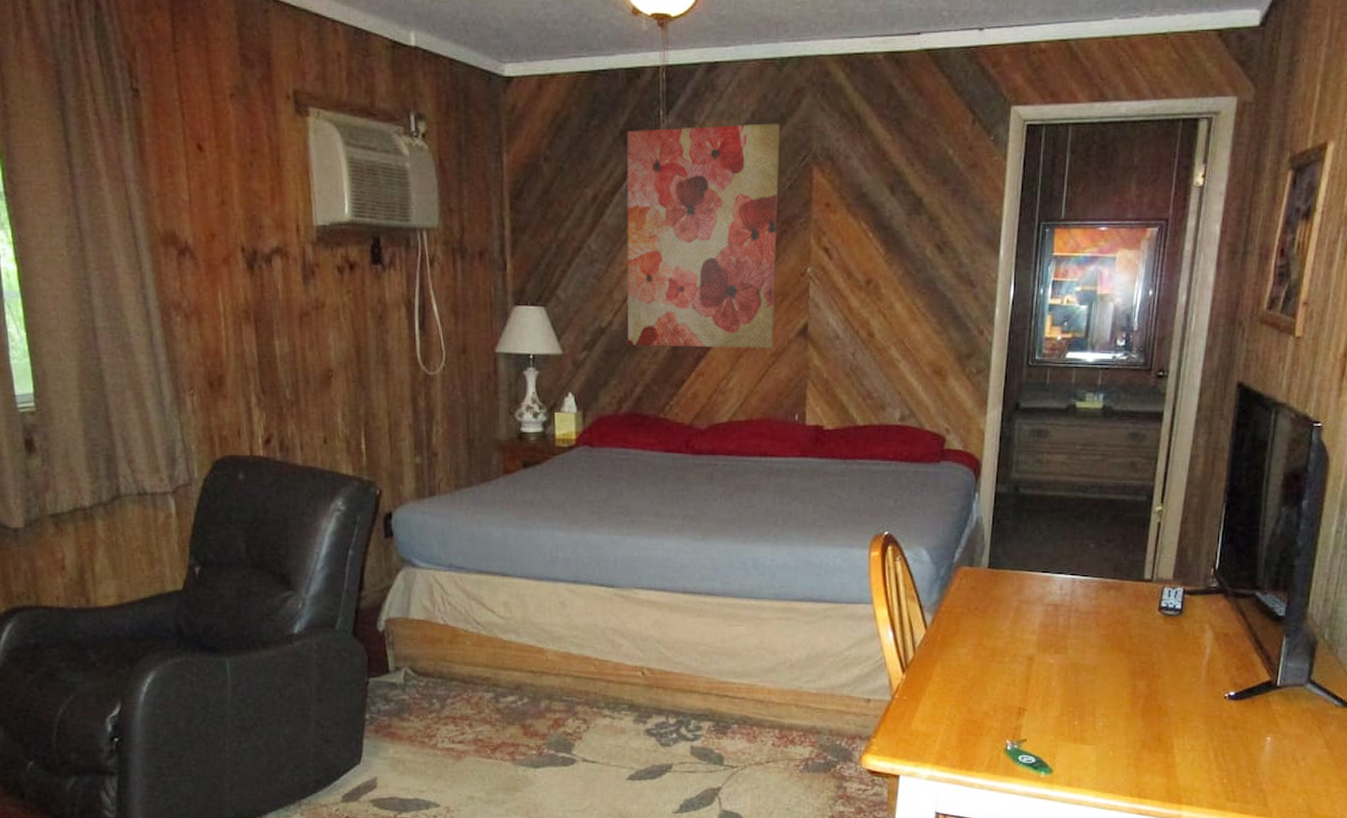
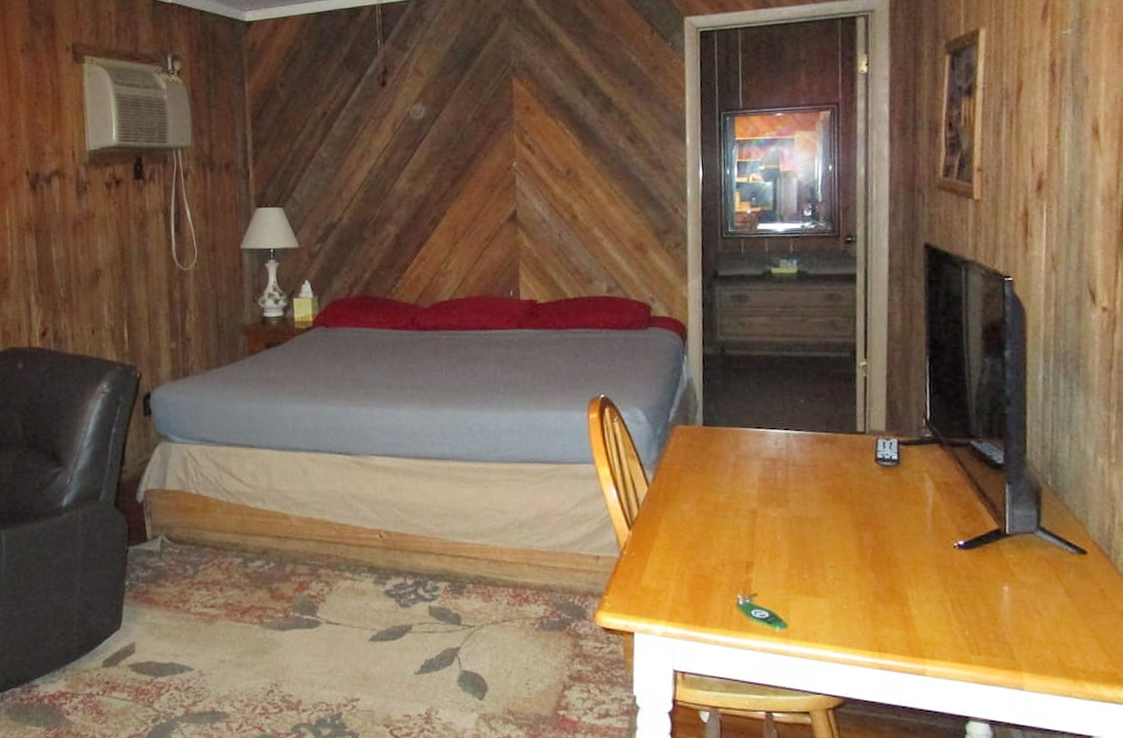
wall art: present [626,123,780,349] -> none [350,44,487,237]

